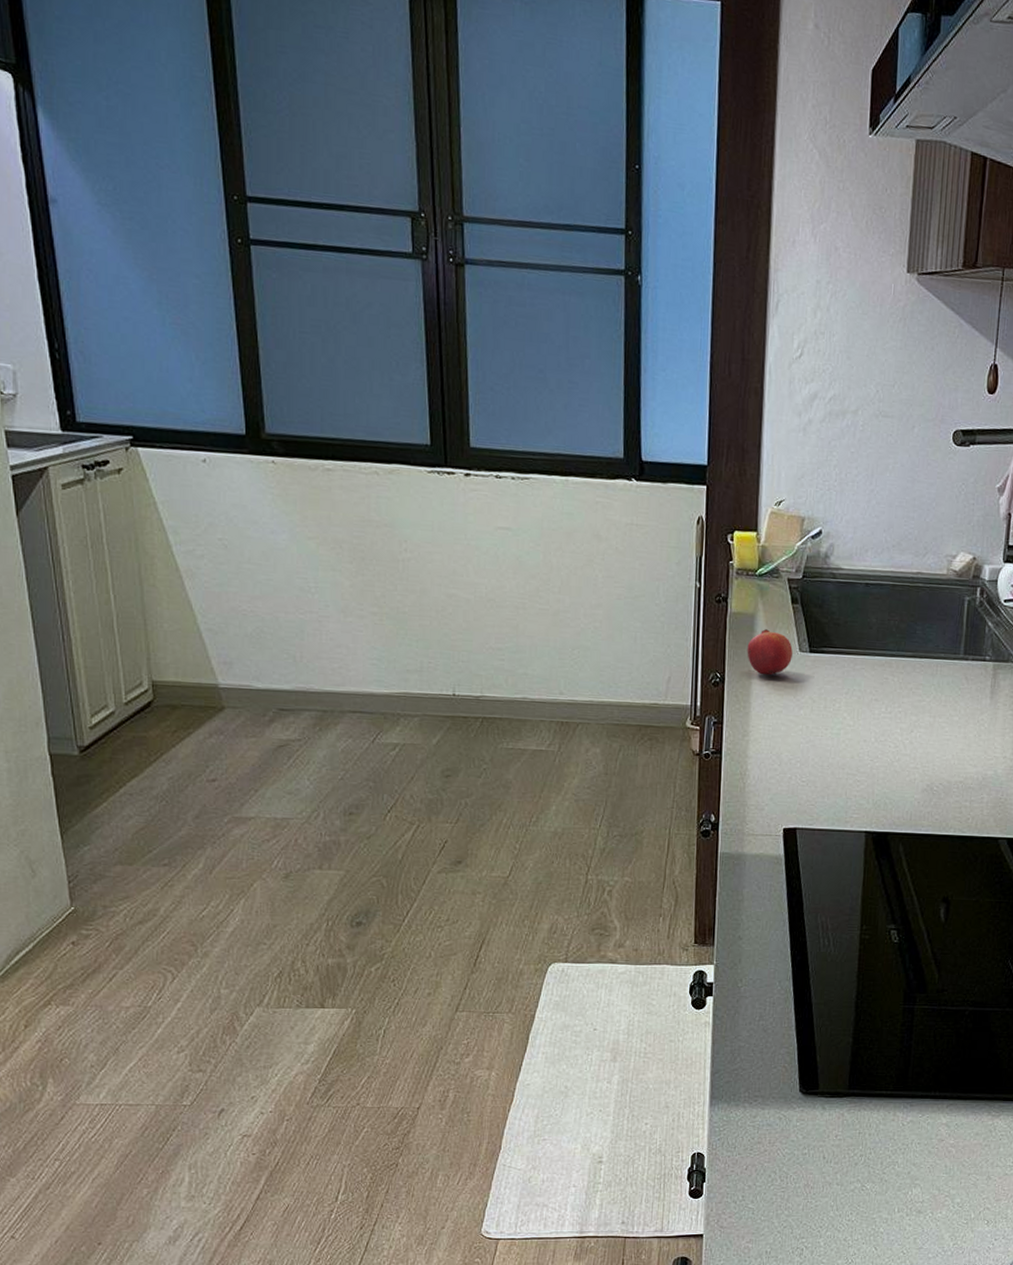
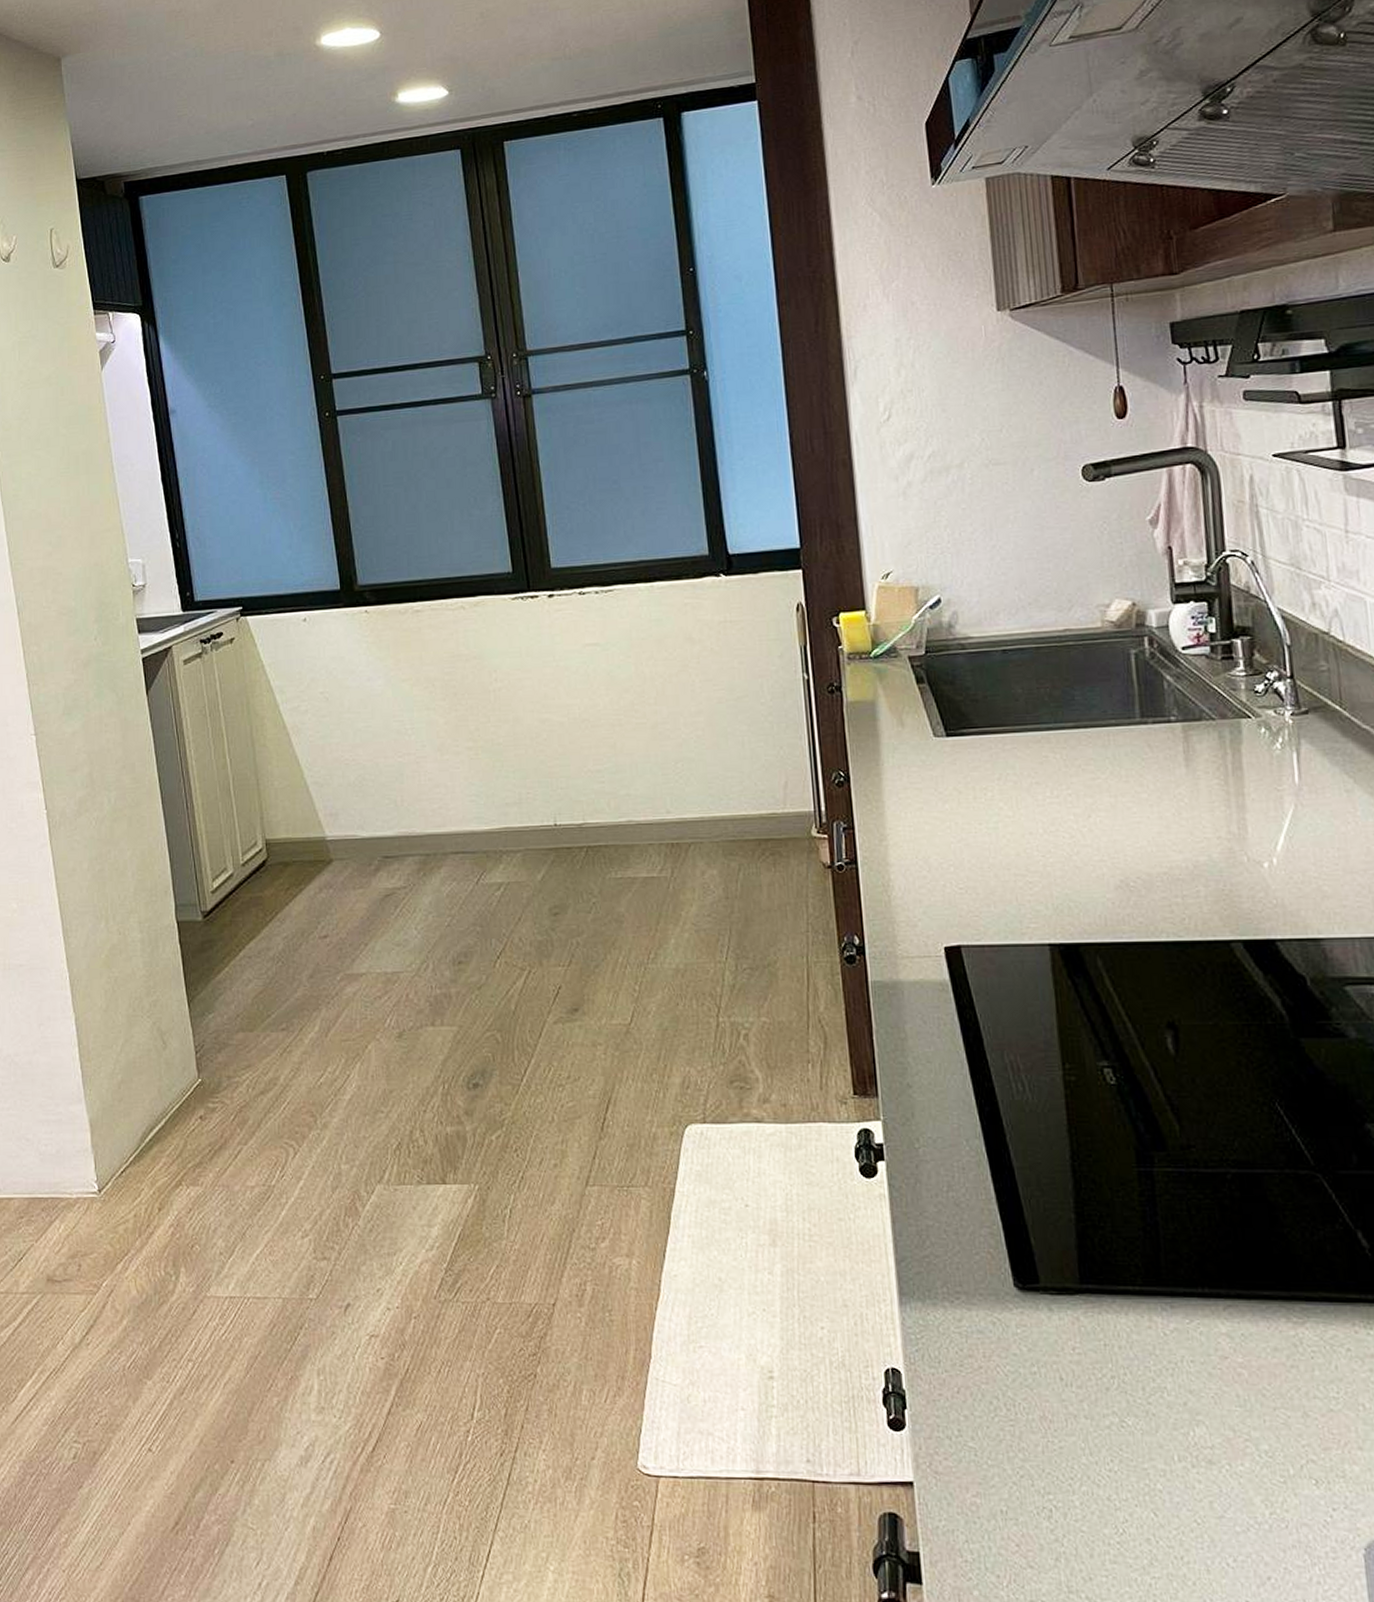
pomegranate: present [747,629,793,676] -> none [871,716,926,768]

